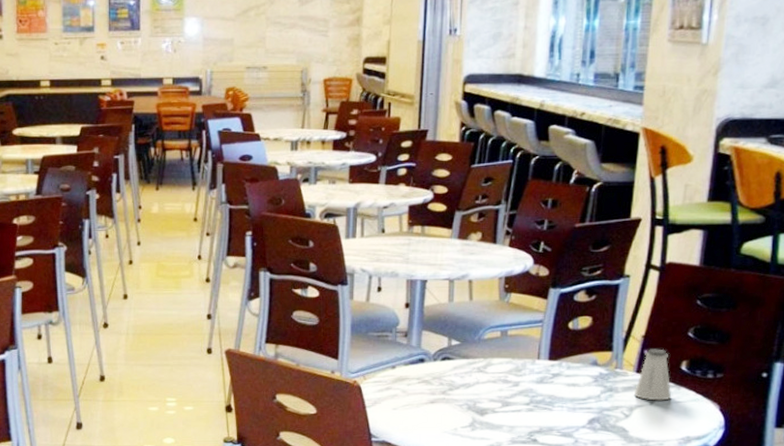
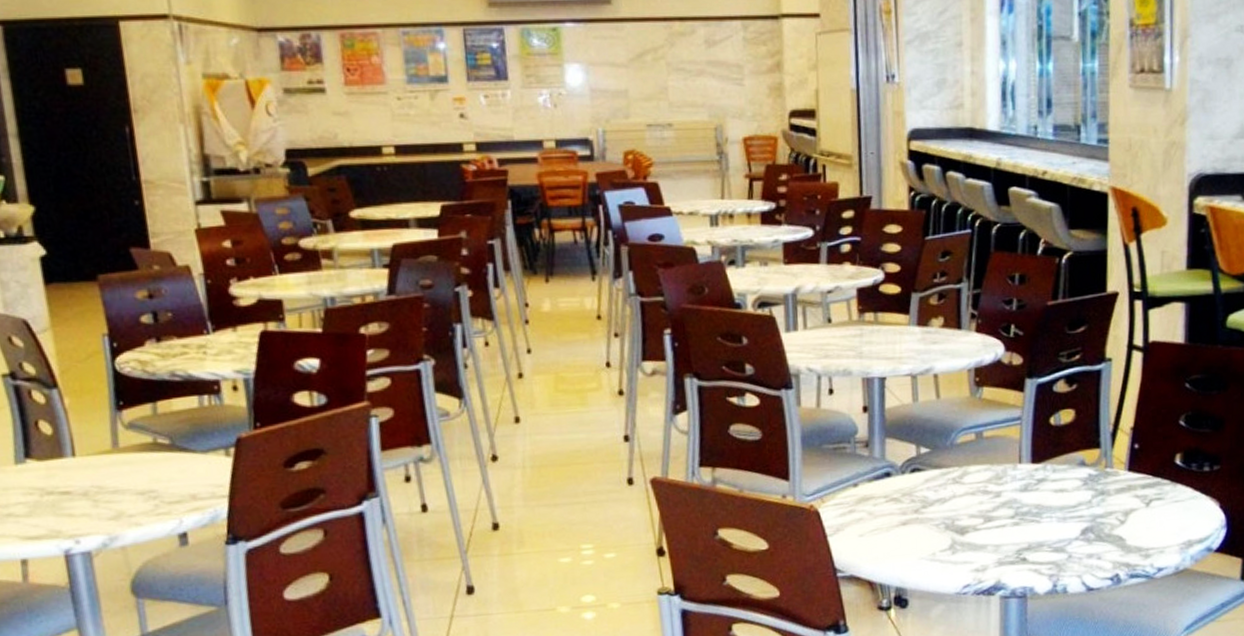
saltshaker: present [634,349,672,401] -> none [1128,441,1168,502]

